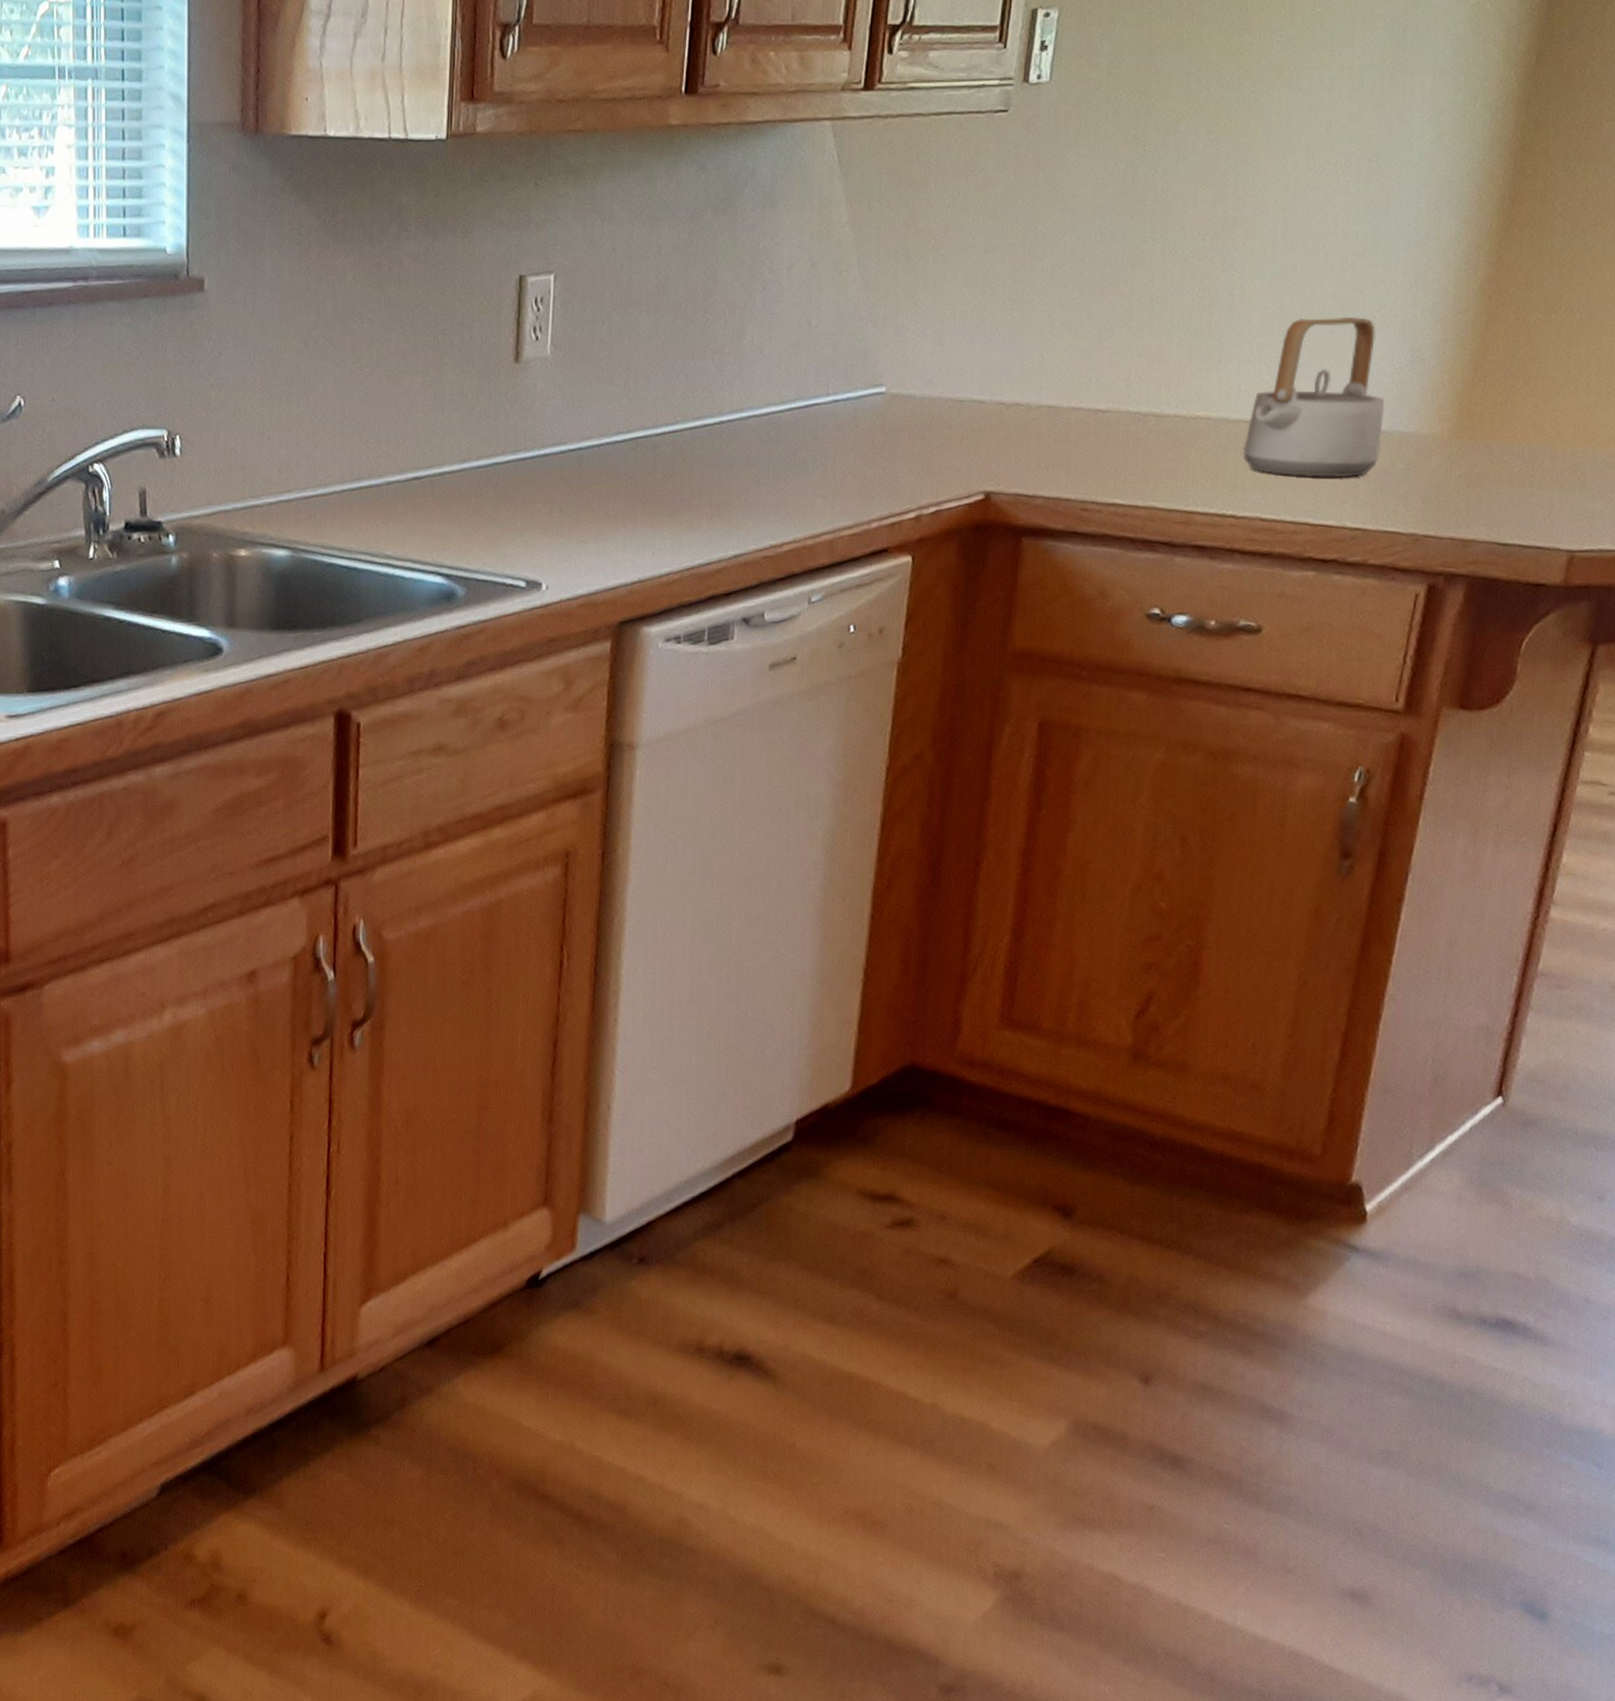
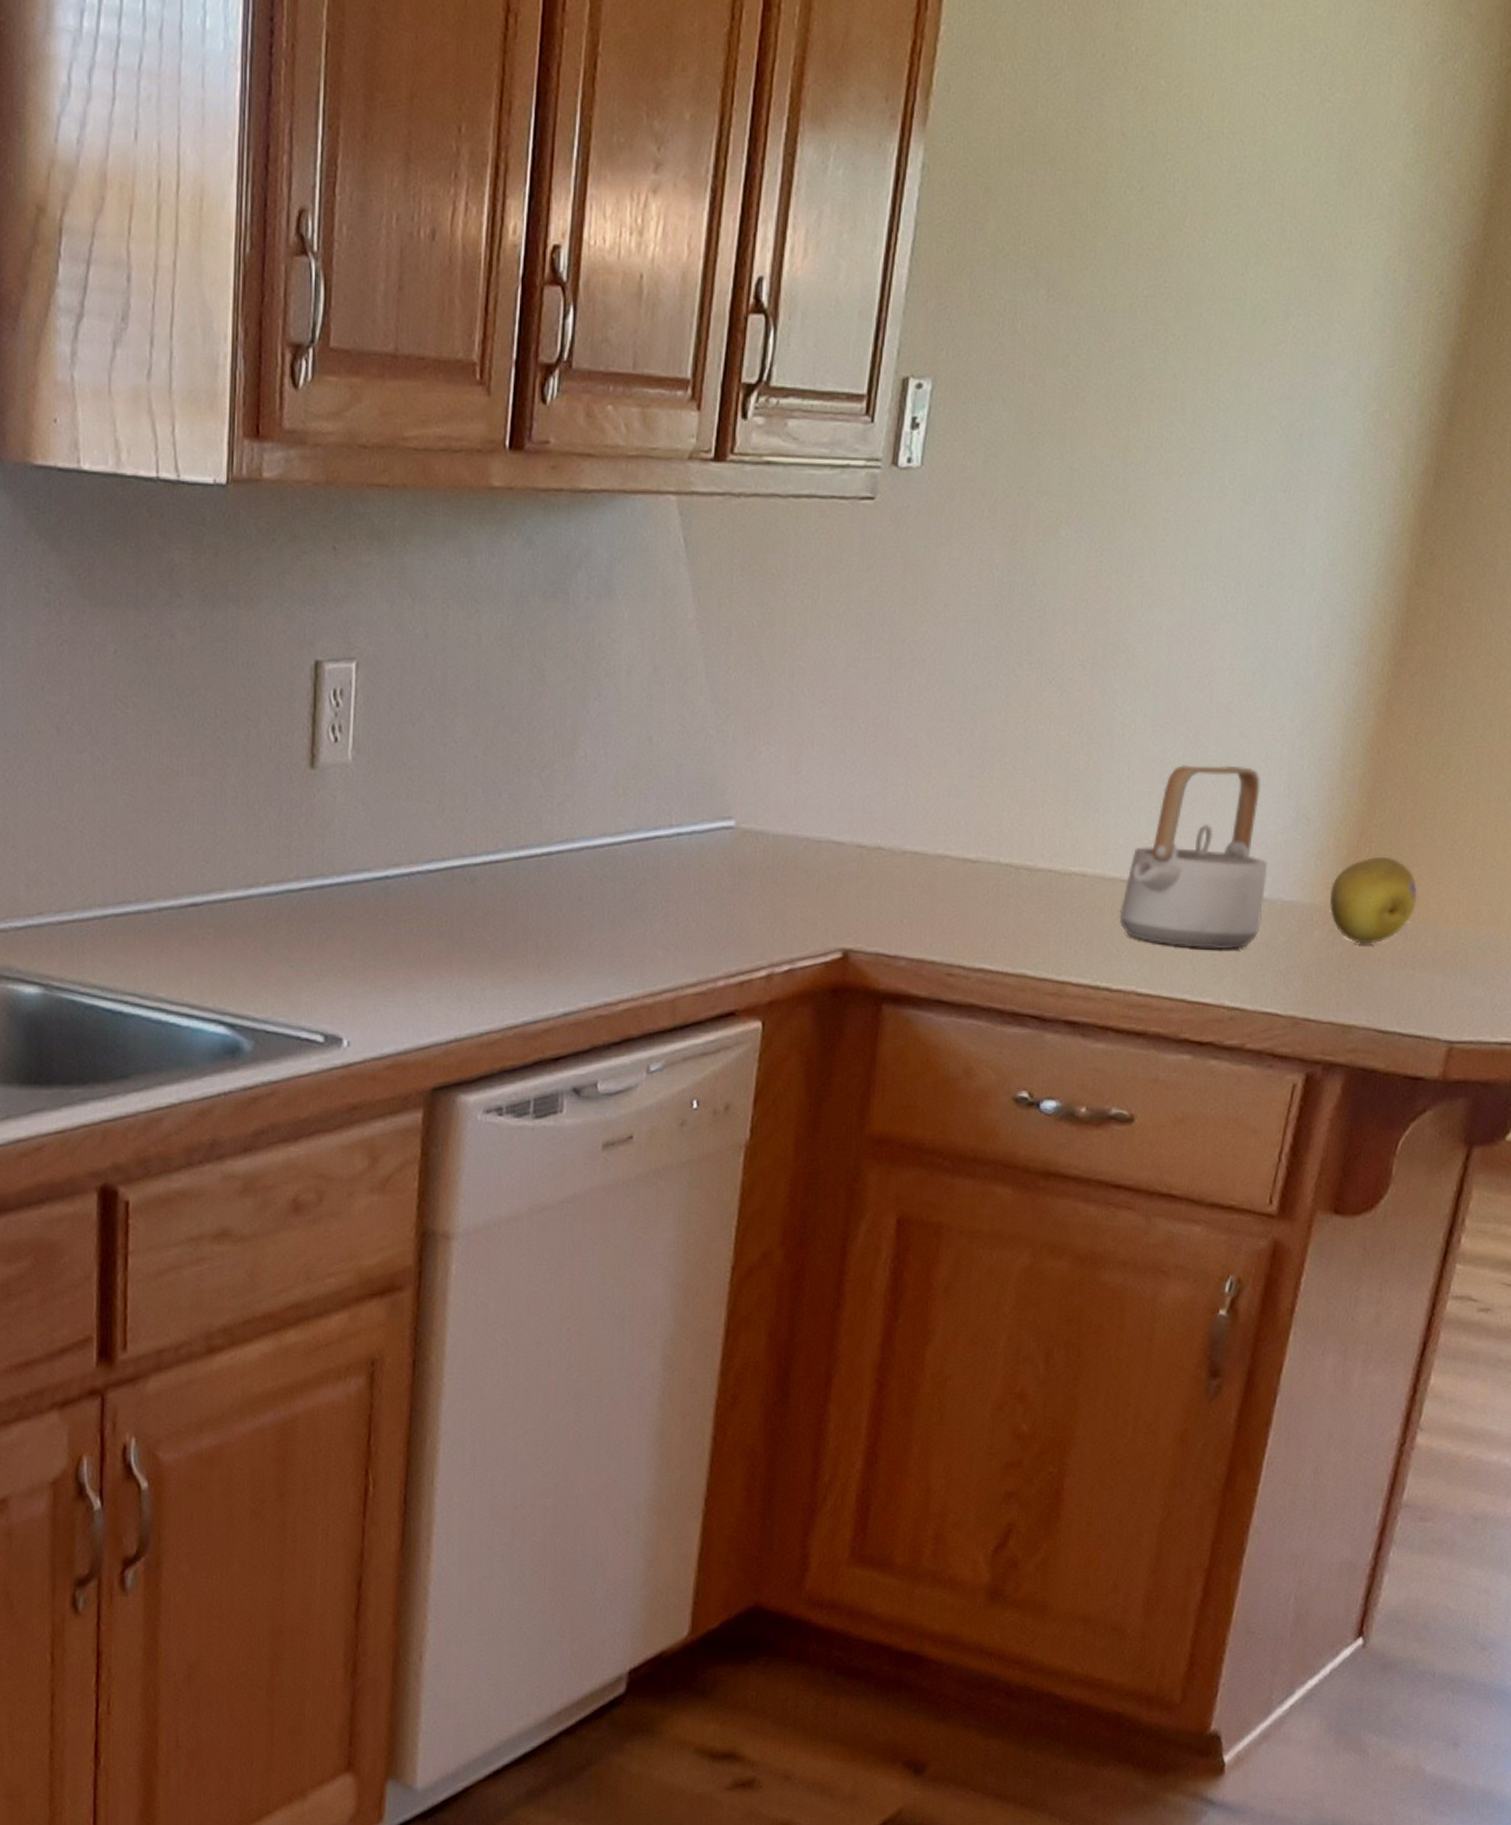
fruit: none [1447,388,1533,467] -> present [1330,856,1417,944]

